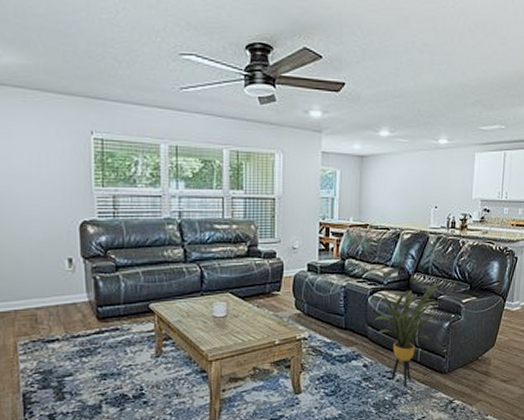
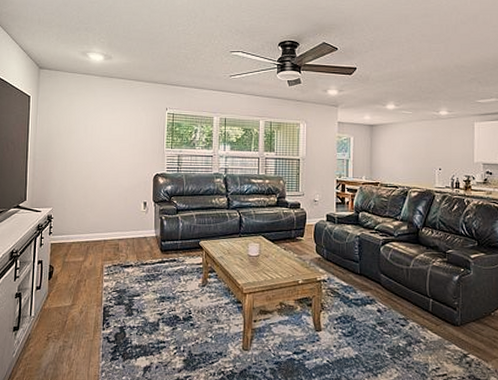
house plant: present [374,281,441,387] -> none [387,236,448,335]

